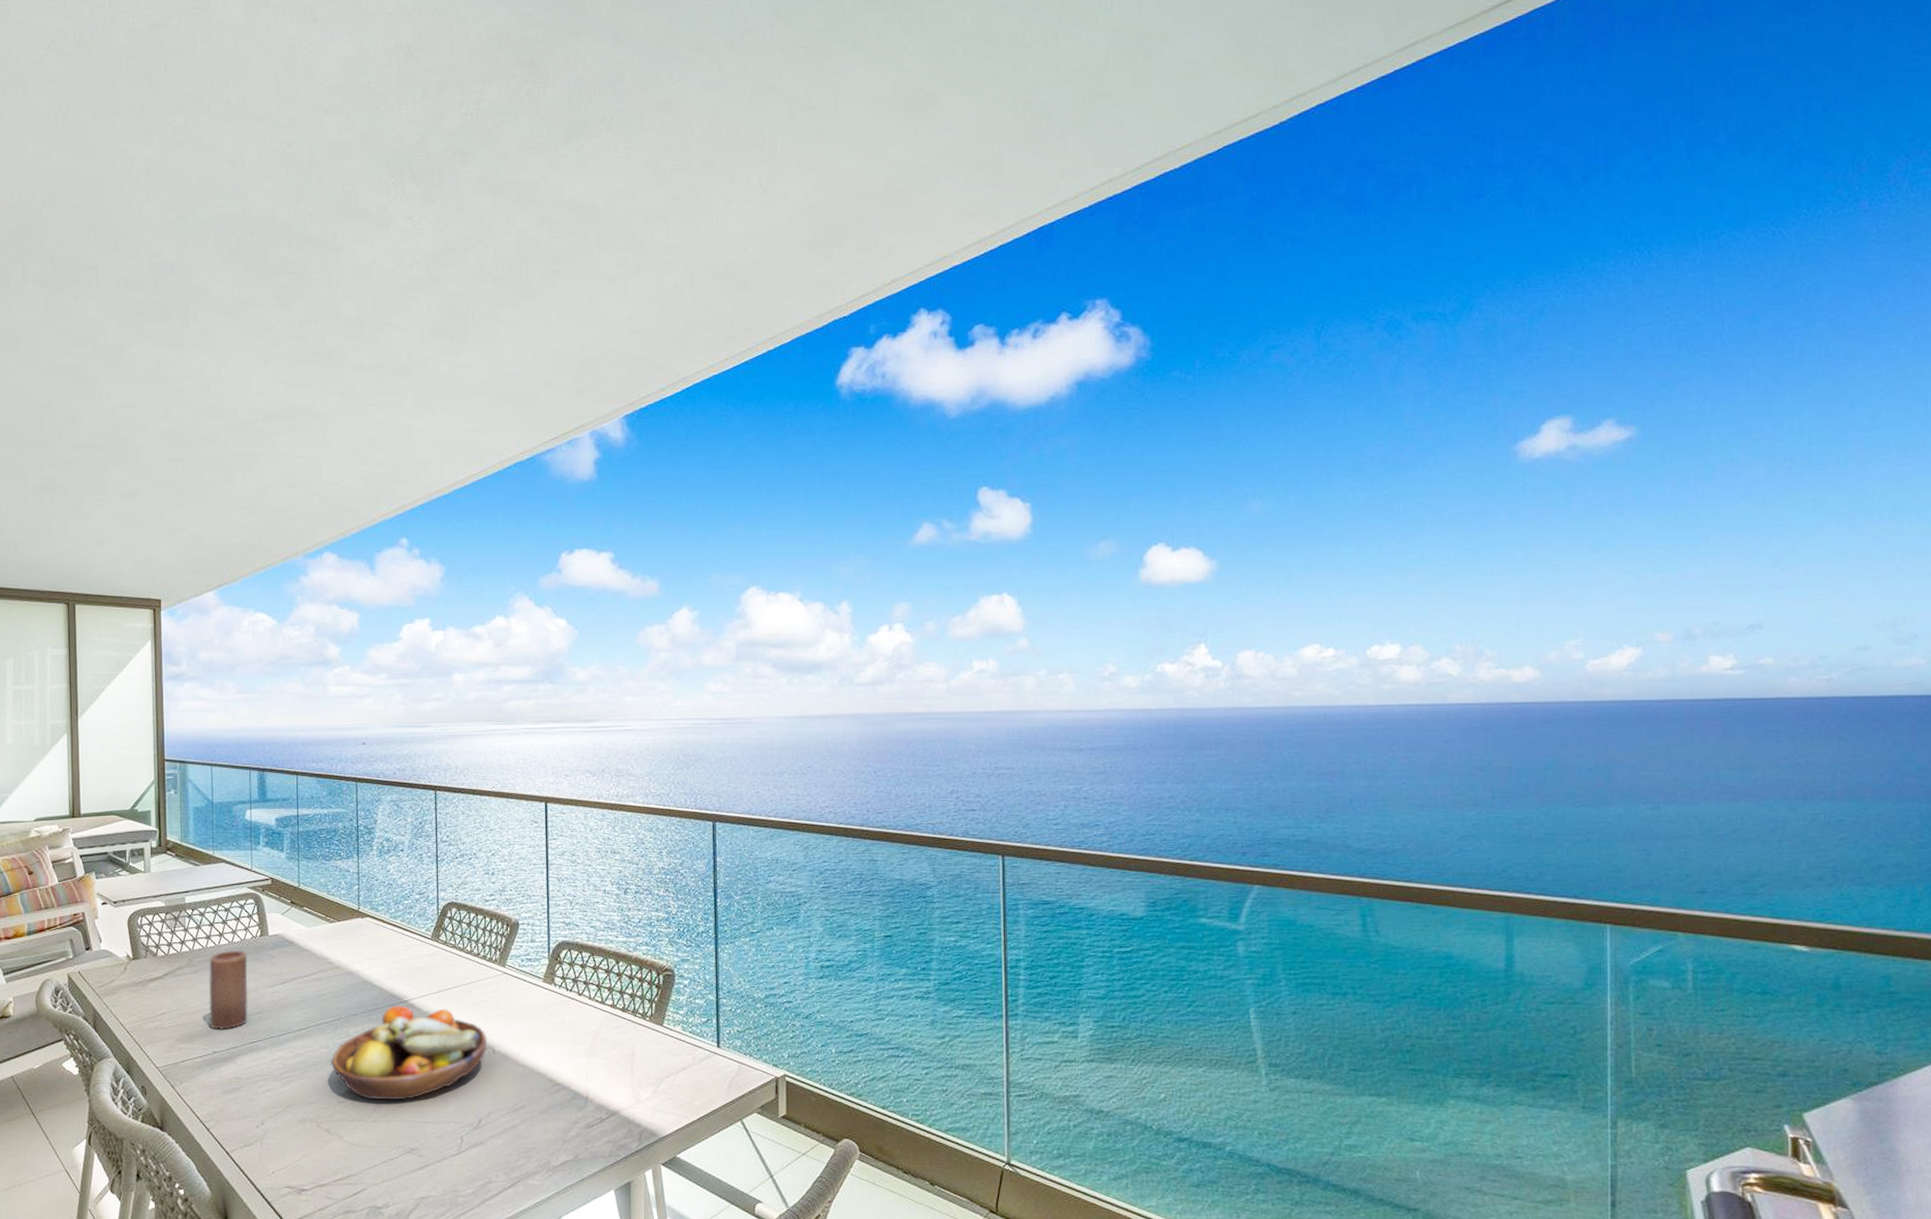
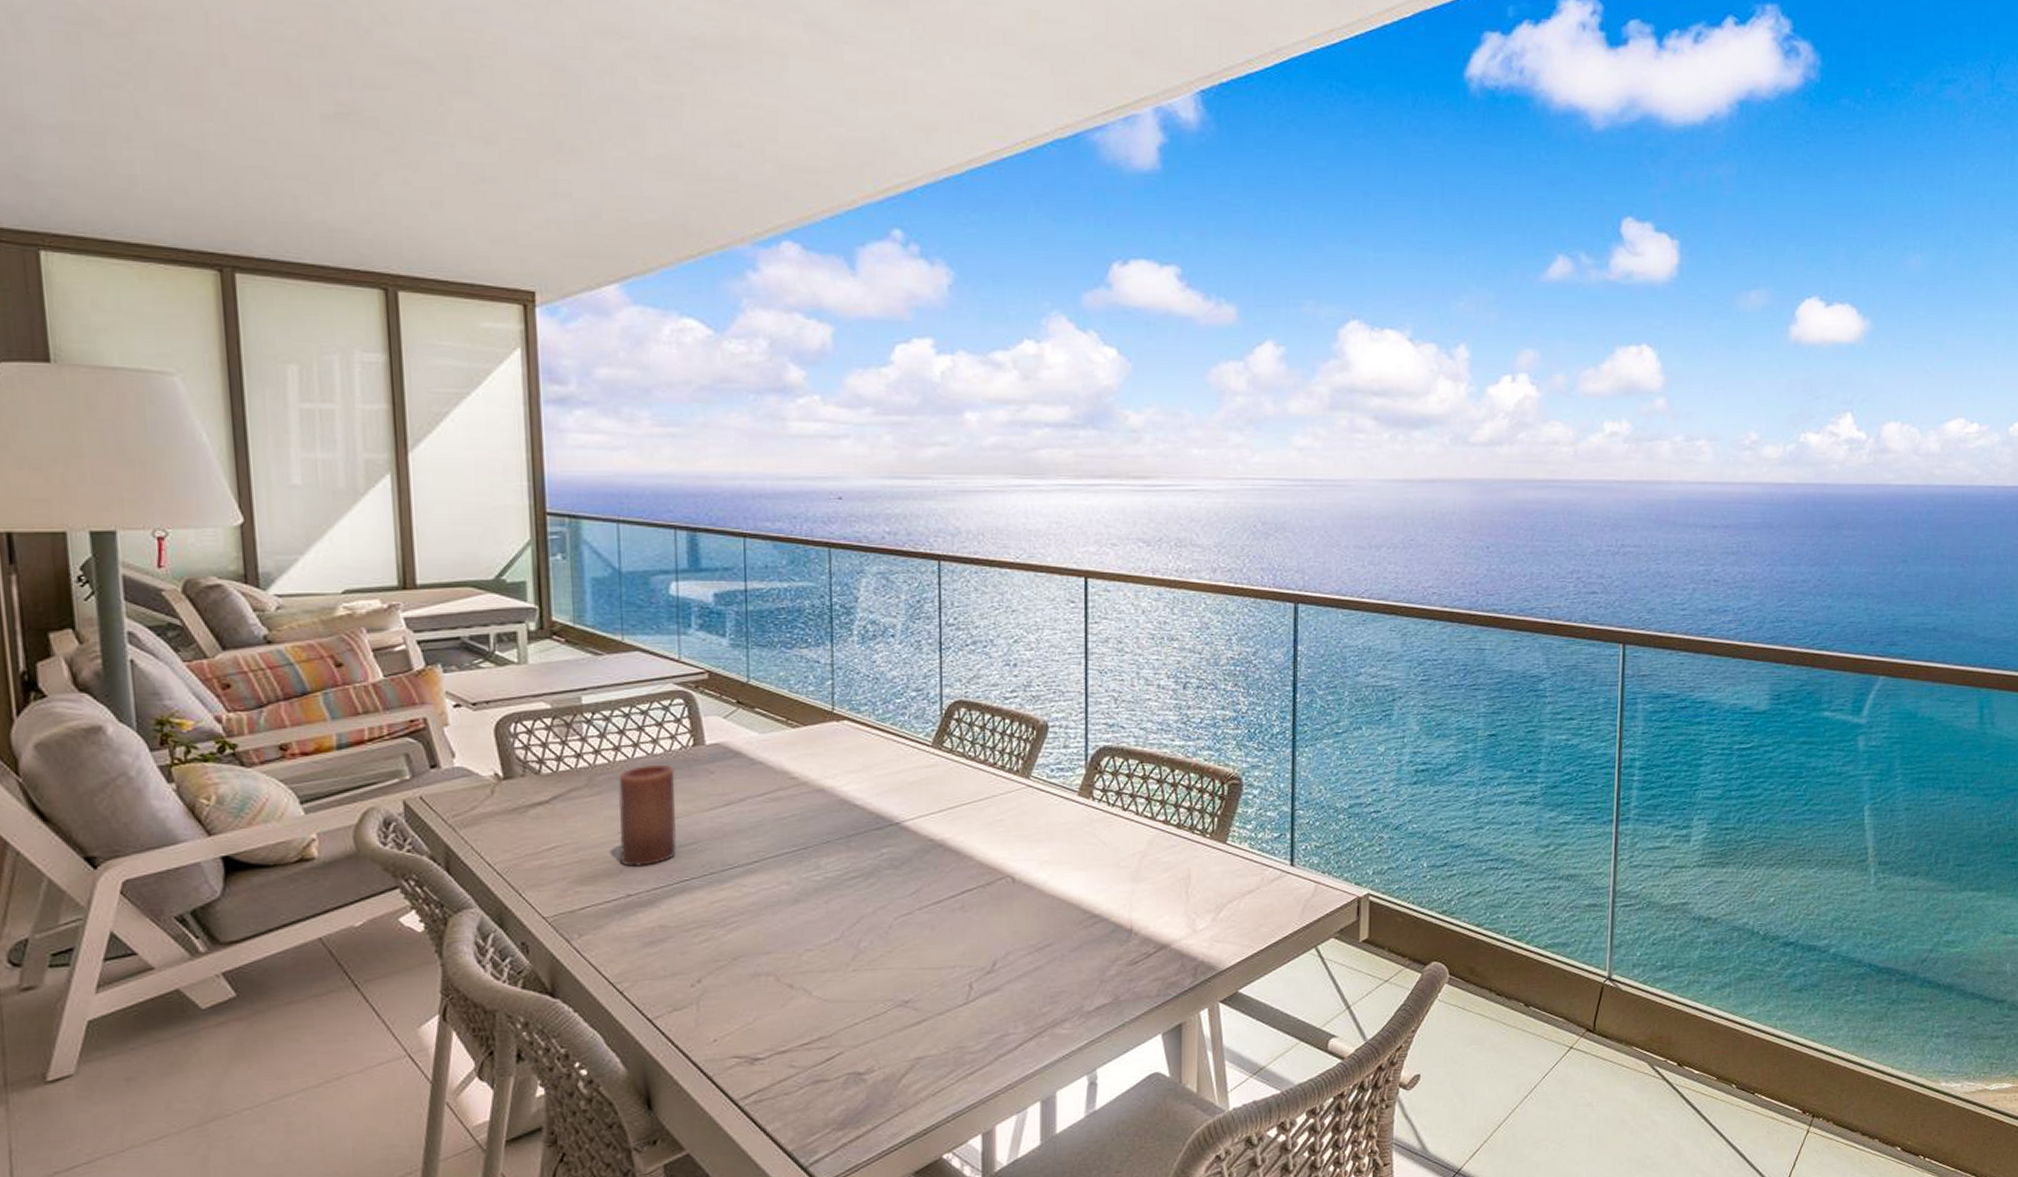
fruit bowl: present [331,1005,487,1101] -> none [795,828,1005,946]

